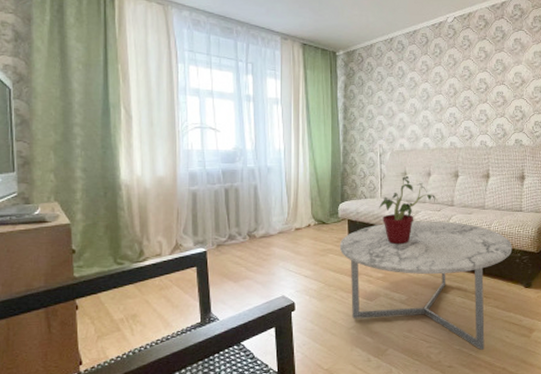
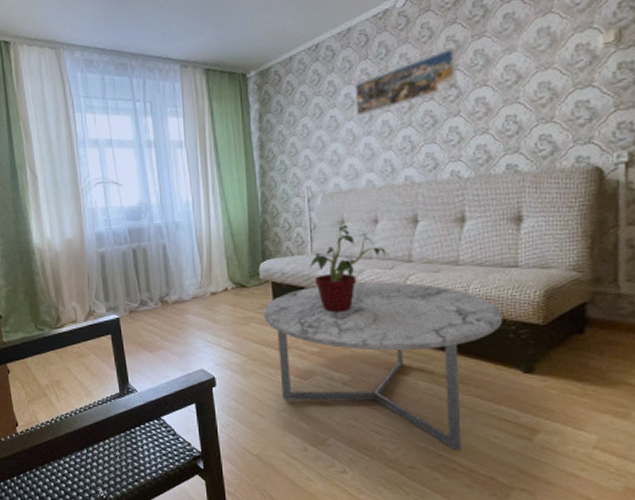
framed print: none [417,55,486,95] -> present [354,47,457,116]

